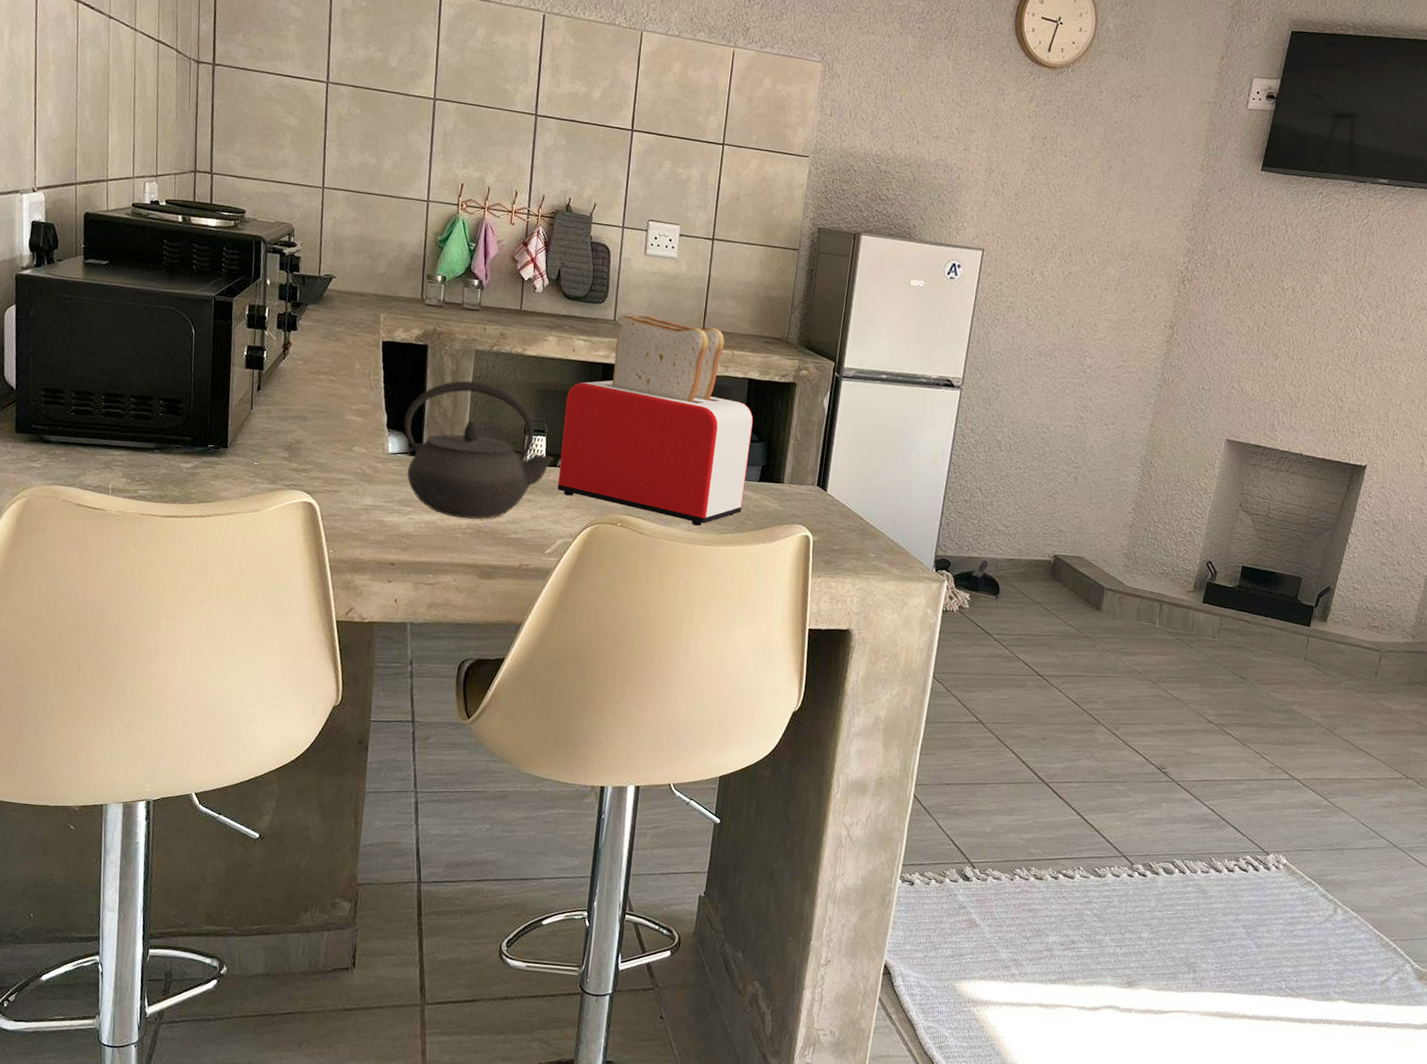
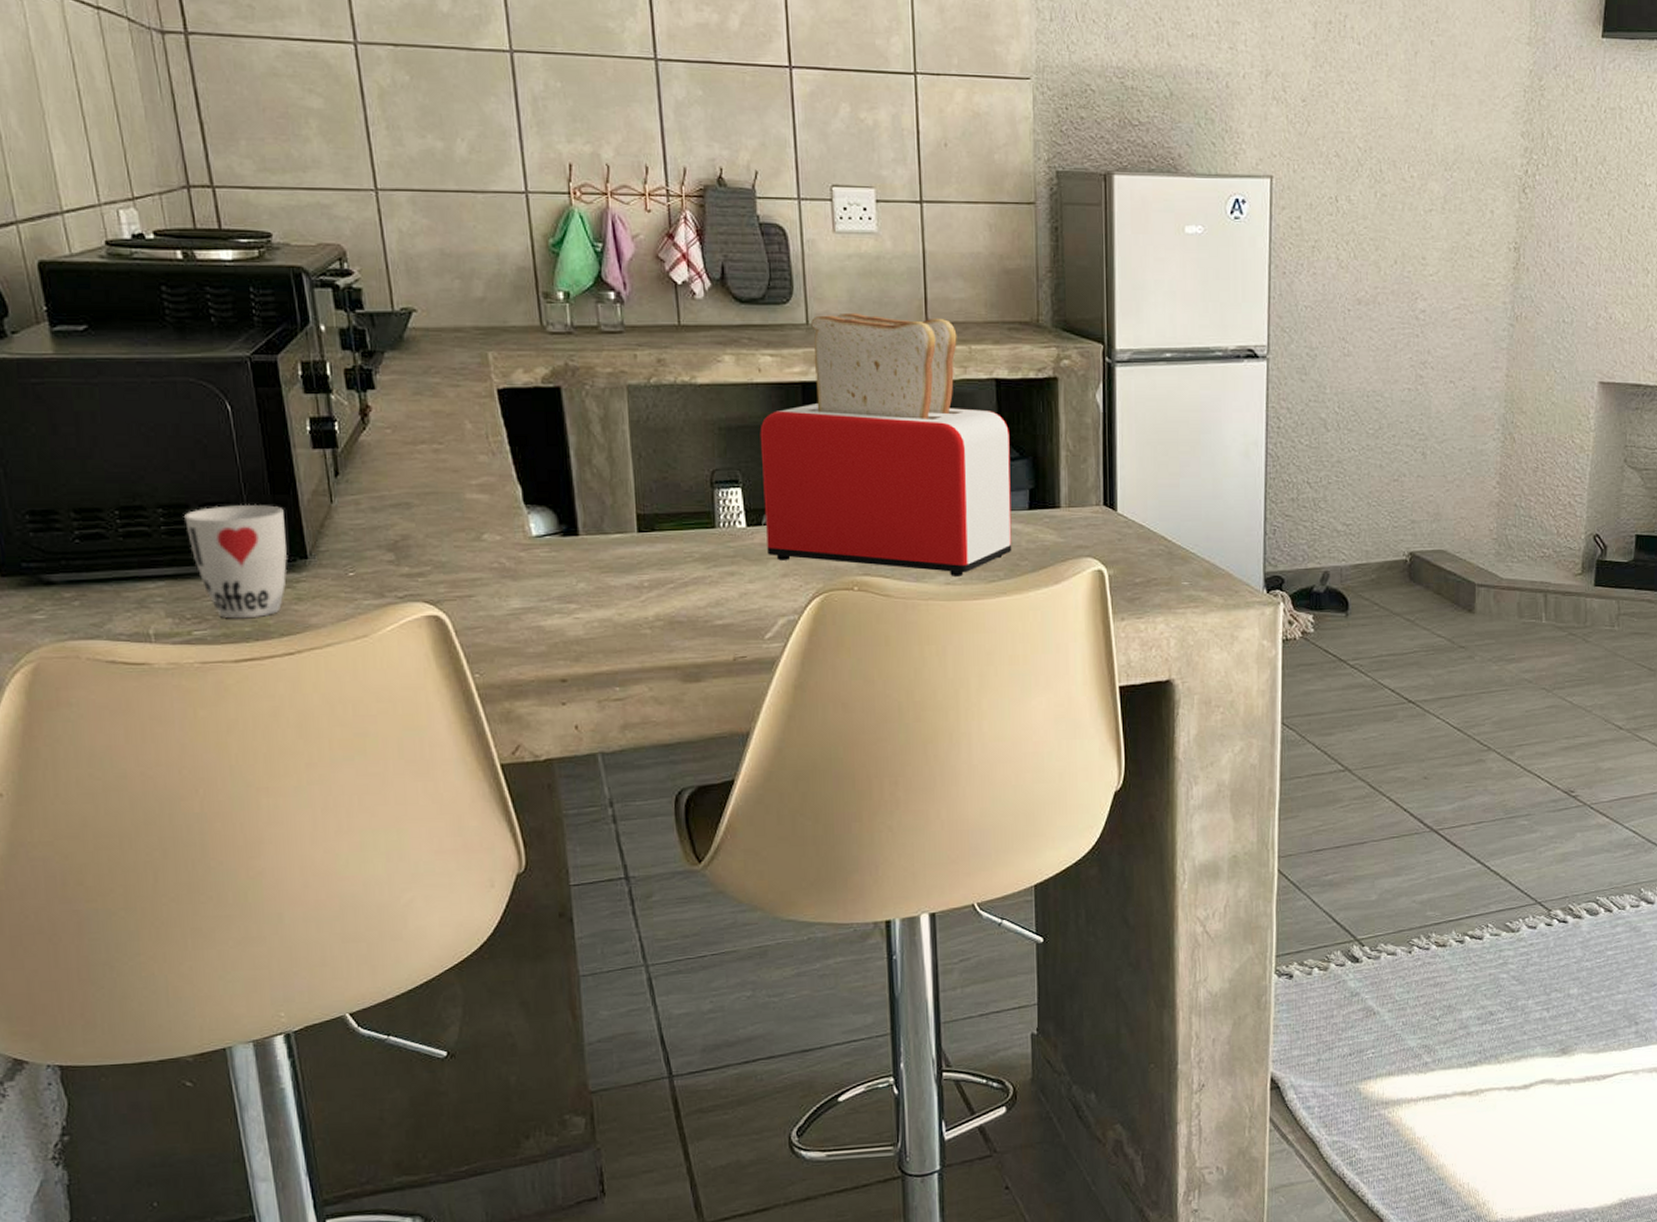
cup: none [147,401,217,487] -> present [183,504,288,619]
kettle: present [403,380,553,520] -> none [545,426,756,609]

